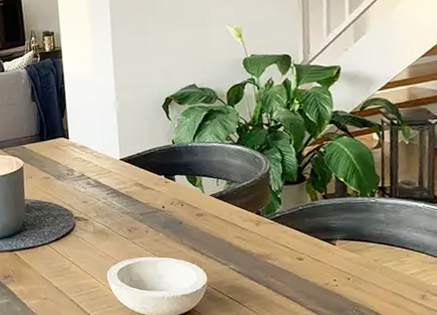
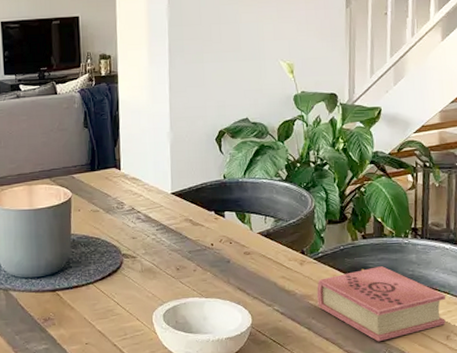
book: none [275,226,421,301] -> present [317,266,446,342]

